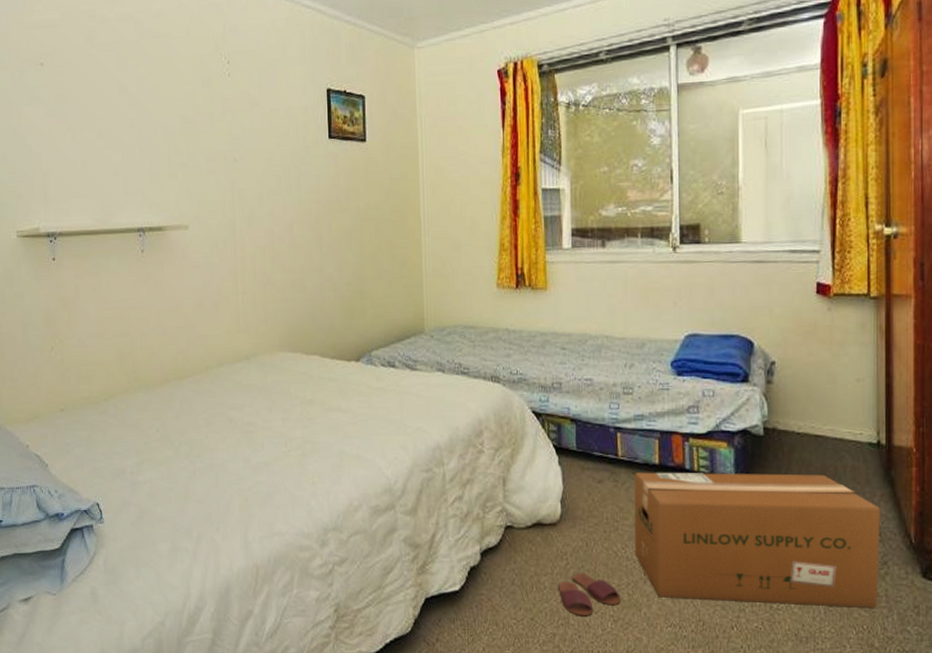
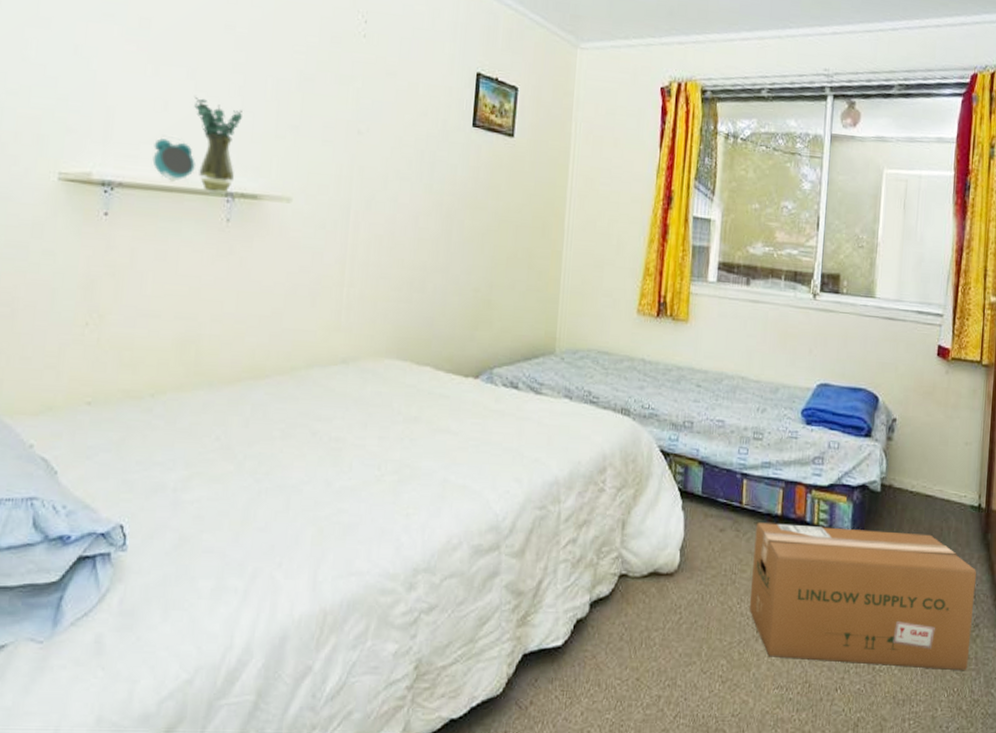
alarm clock: none [80,188,113,227] -> present [152,134,197,184]
vase: none [104,152,143,230] -> present [194,96,242,193]
slippers: present [559,572,621,616] -> none [669,628,731,677]

